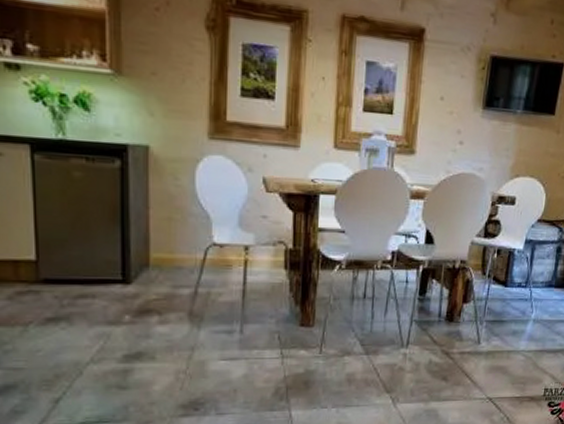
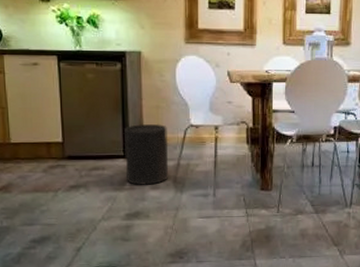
trash can: none [122,239,183,318] -> present [123,123,169,185]

